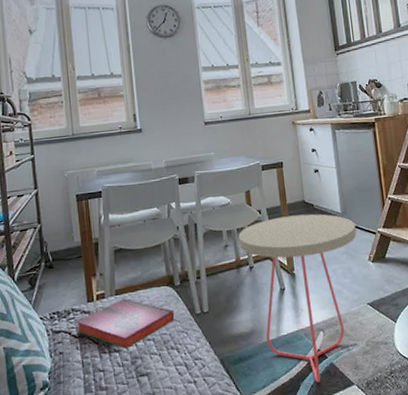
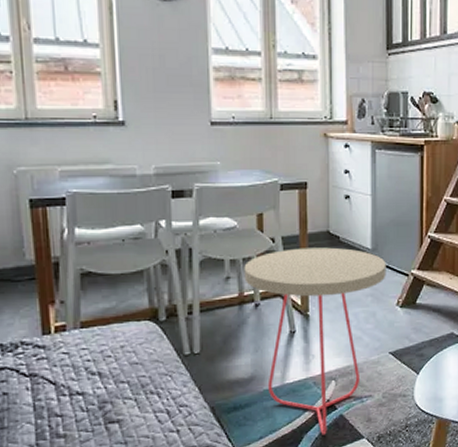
hardback book: present [76,298,175,350] -> none [27,333,157,393]

